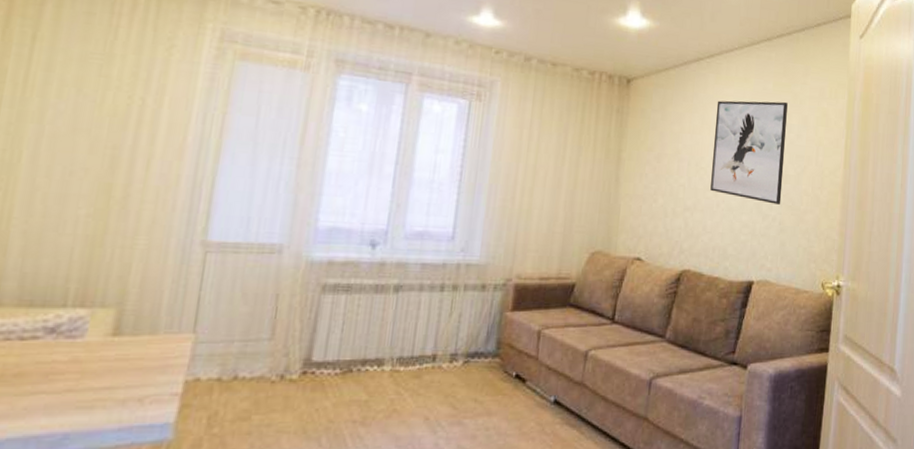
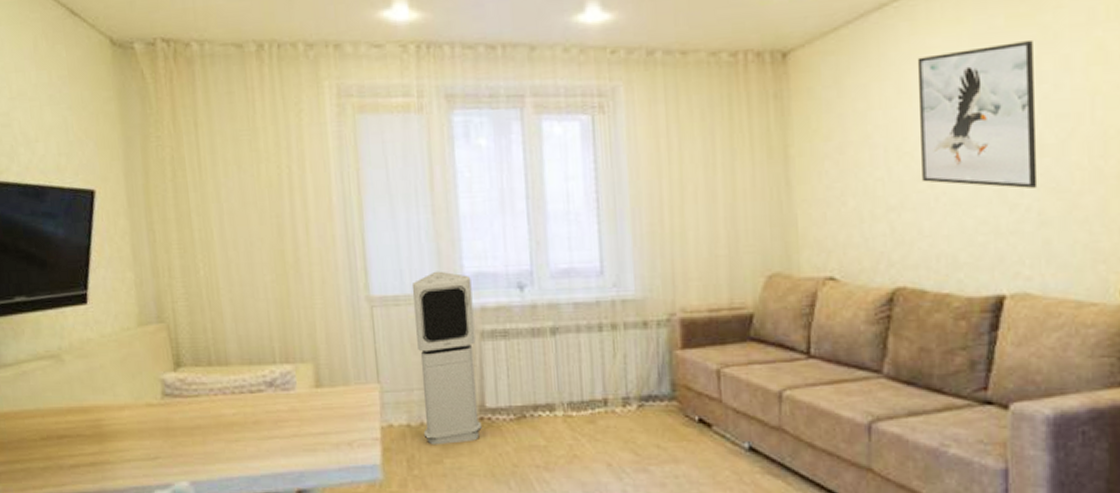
air purifier: none [234,222,324,401] -> present [411,271,482,445]

